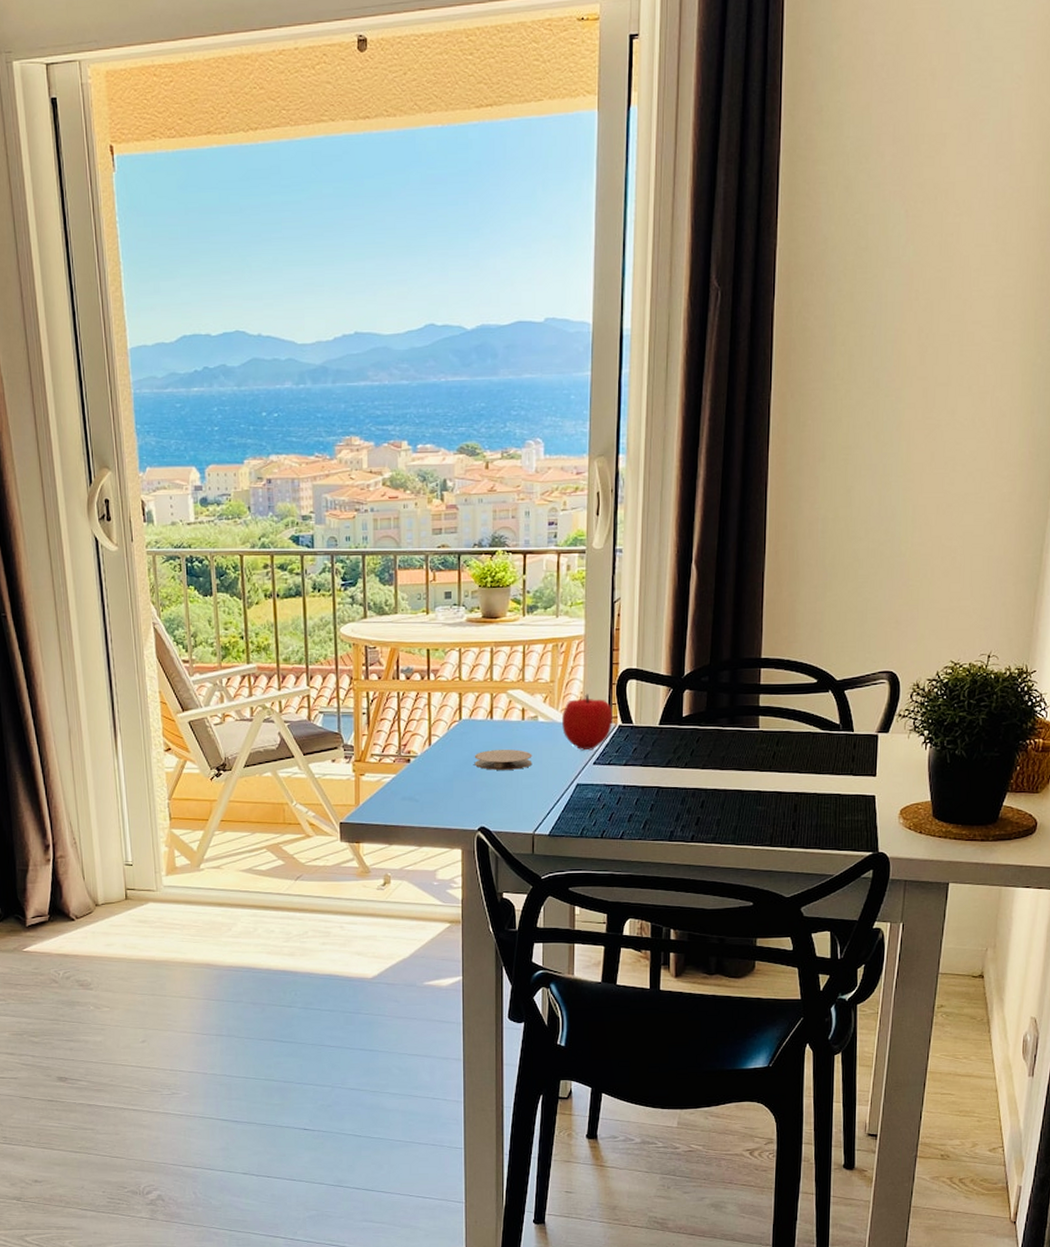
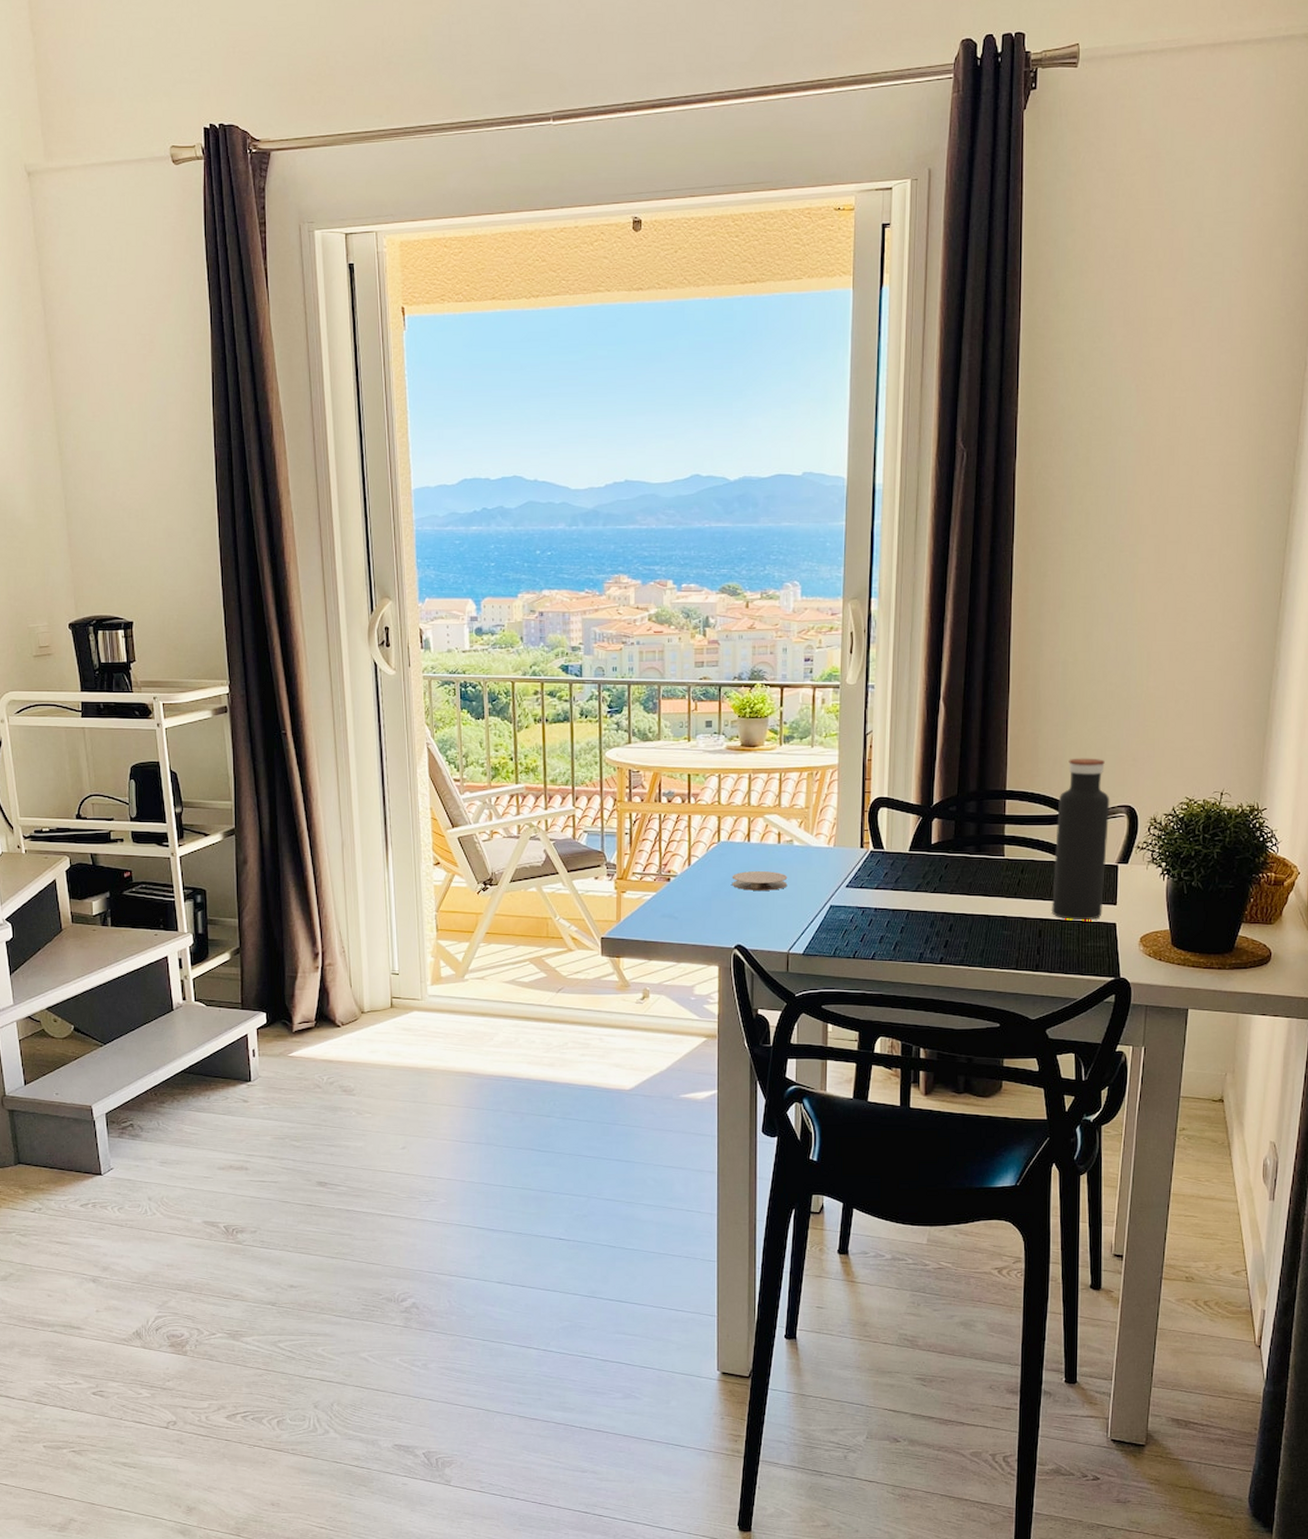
fruit: present [562,694,612,751] -> none [816,820,865,874]
water bottle: none [808,621,871,793] -> present [1052,758,1110,920]

